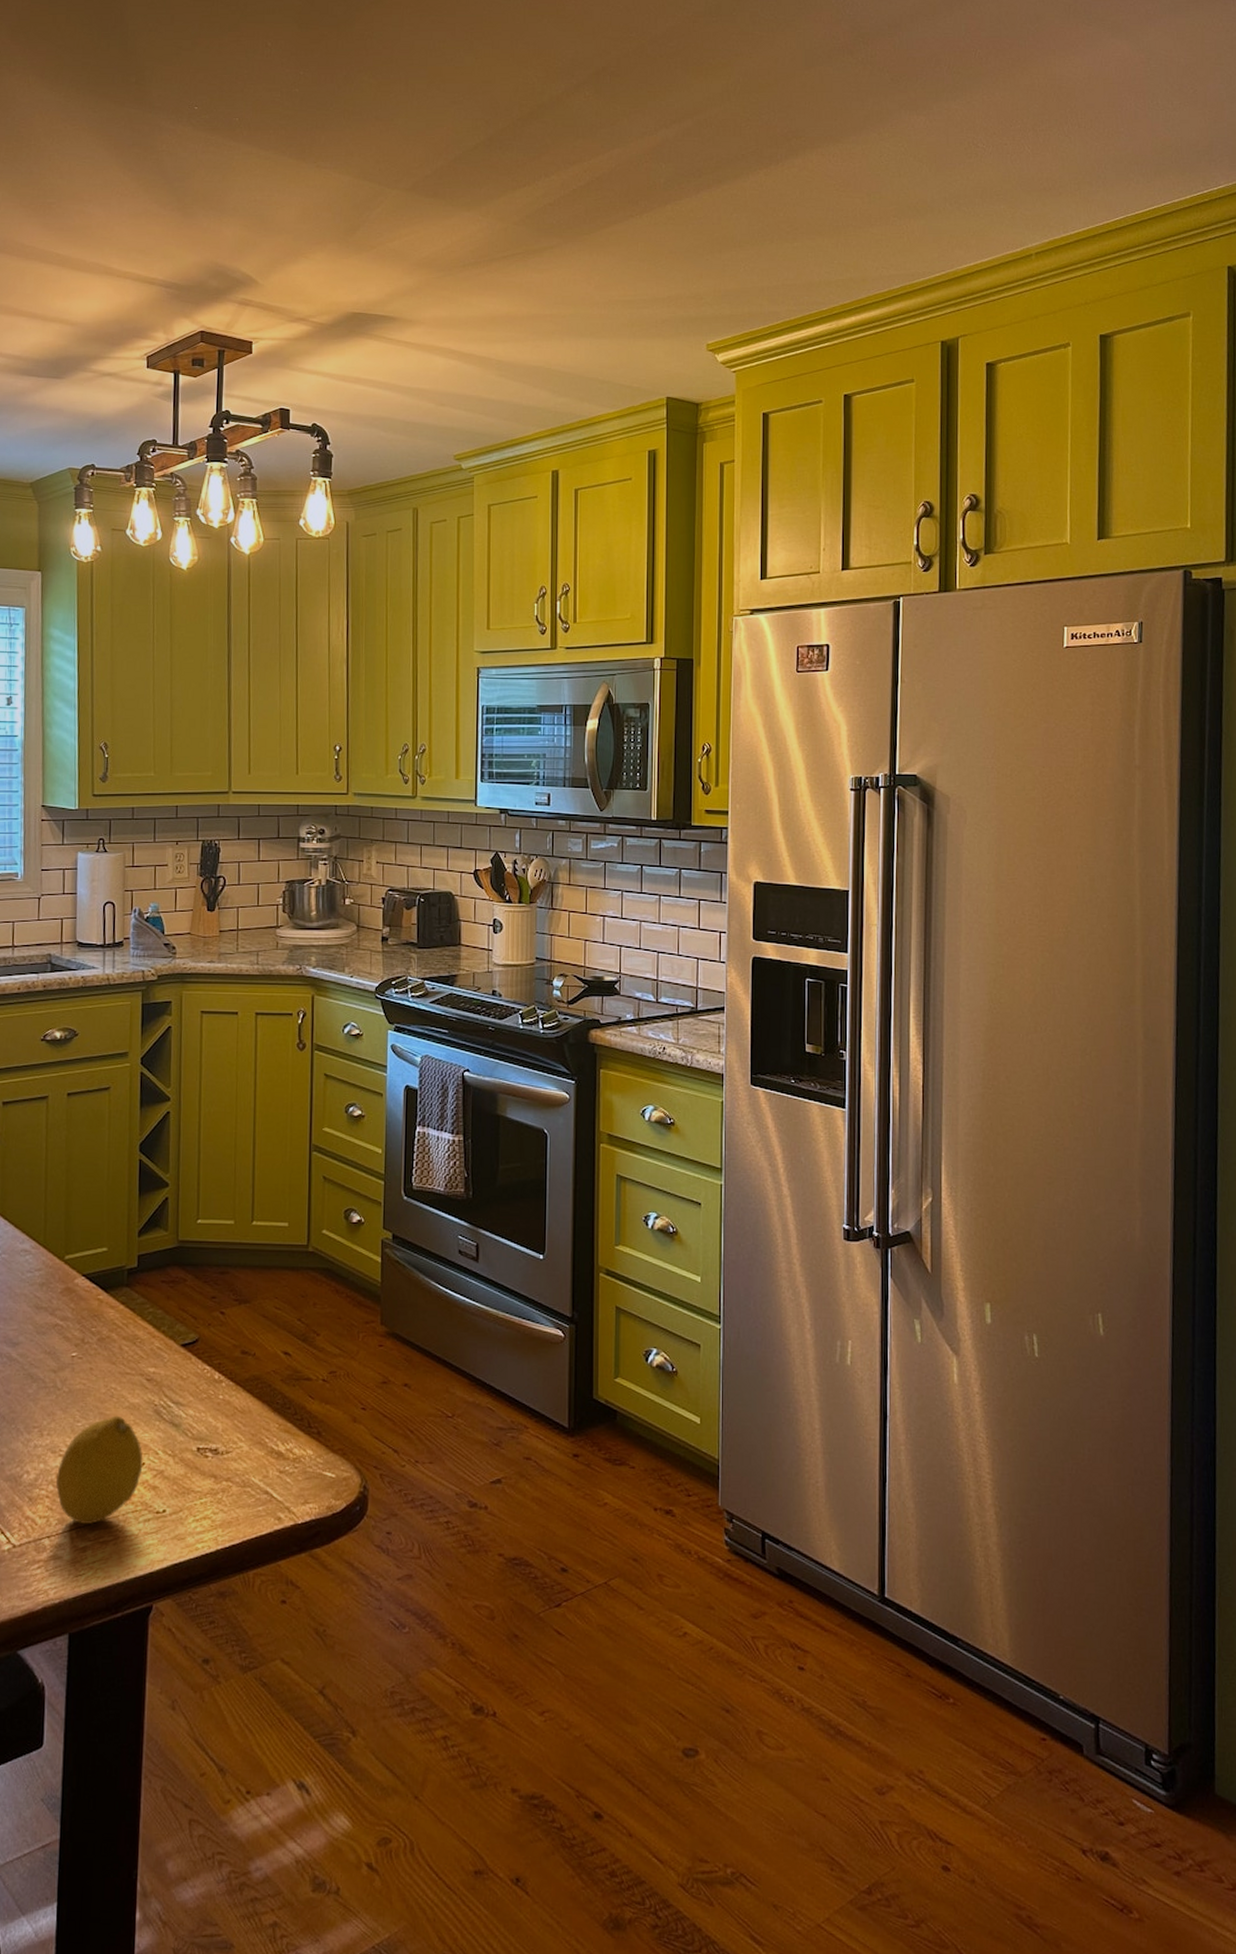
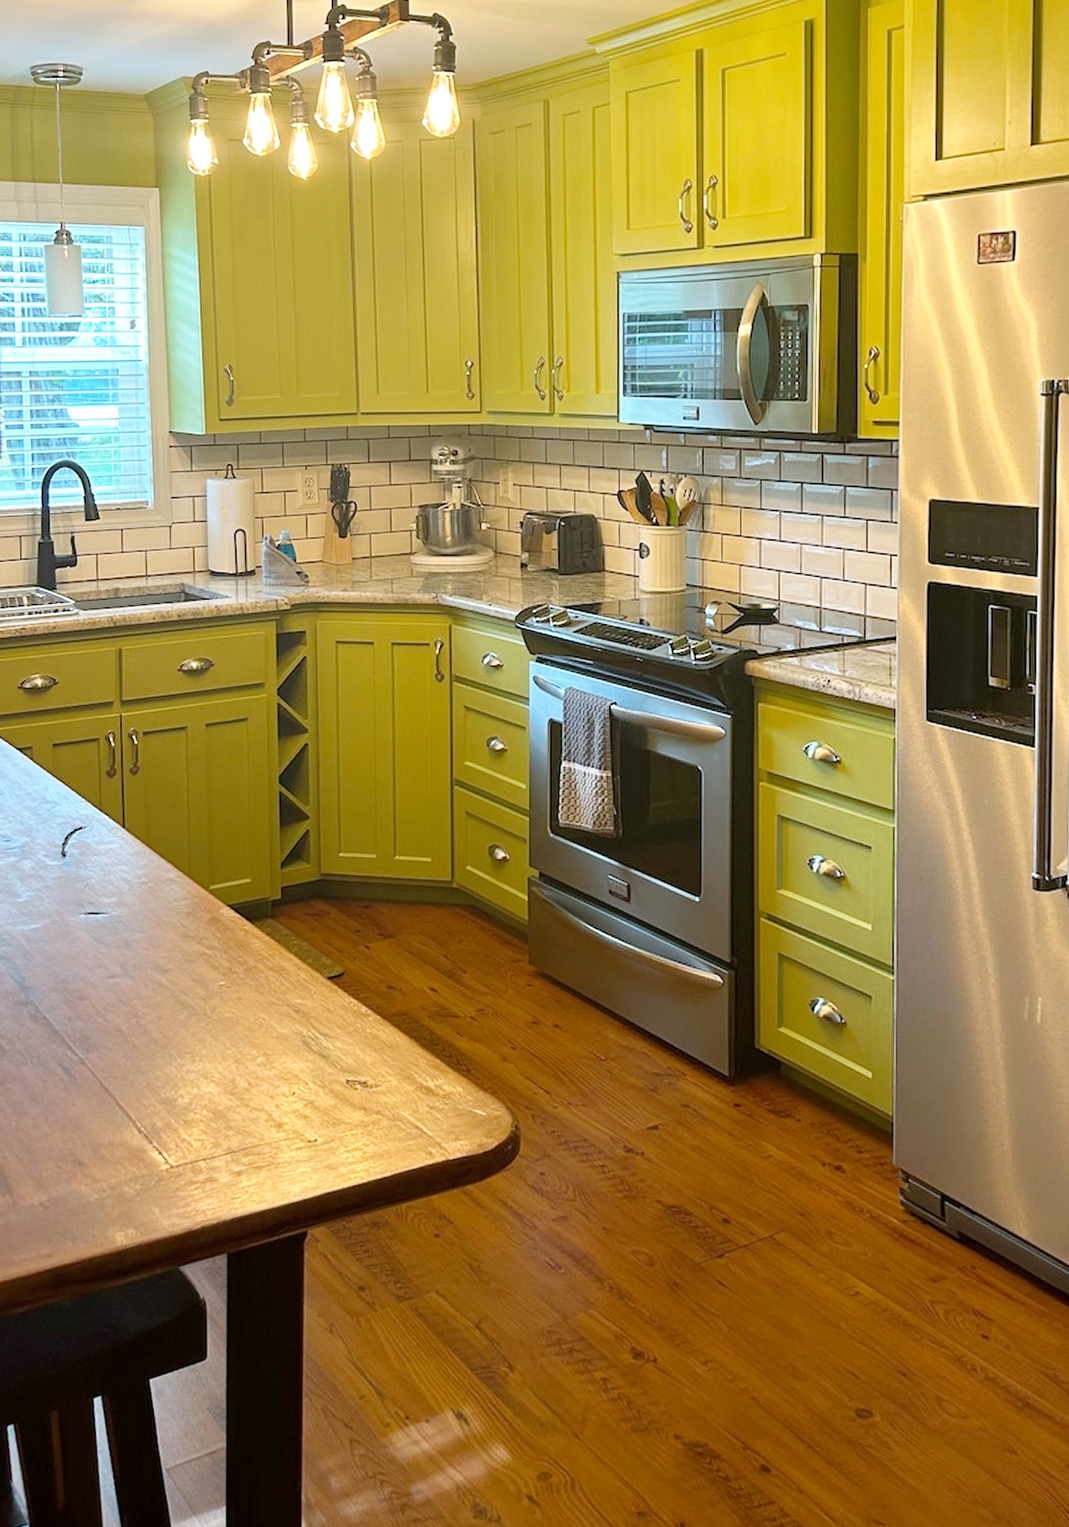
fruit: present [56,1415,143,1524] -> none [210,1045,293,1149]

